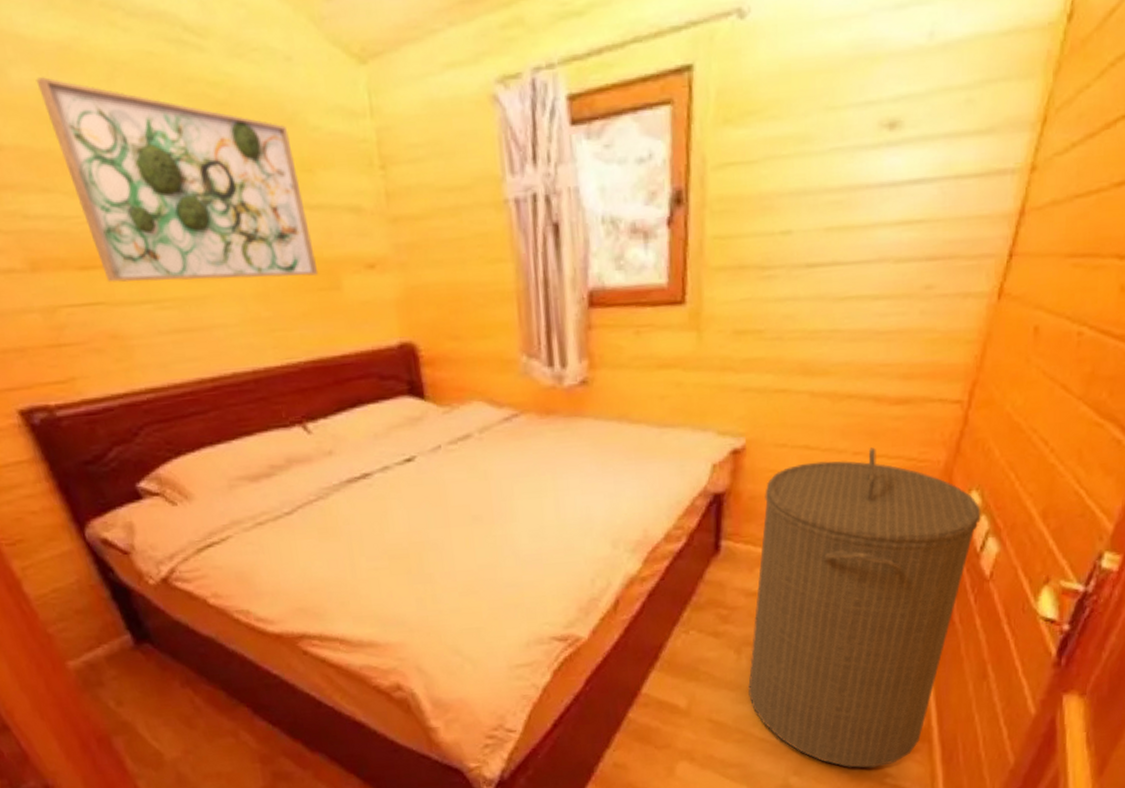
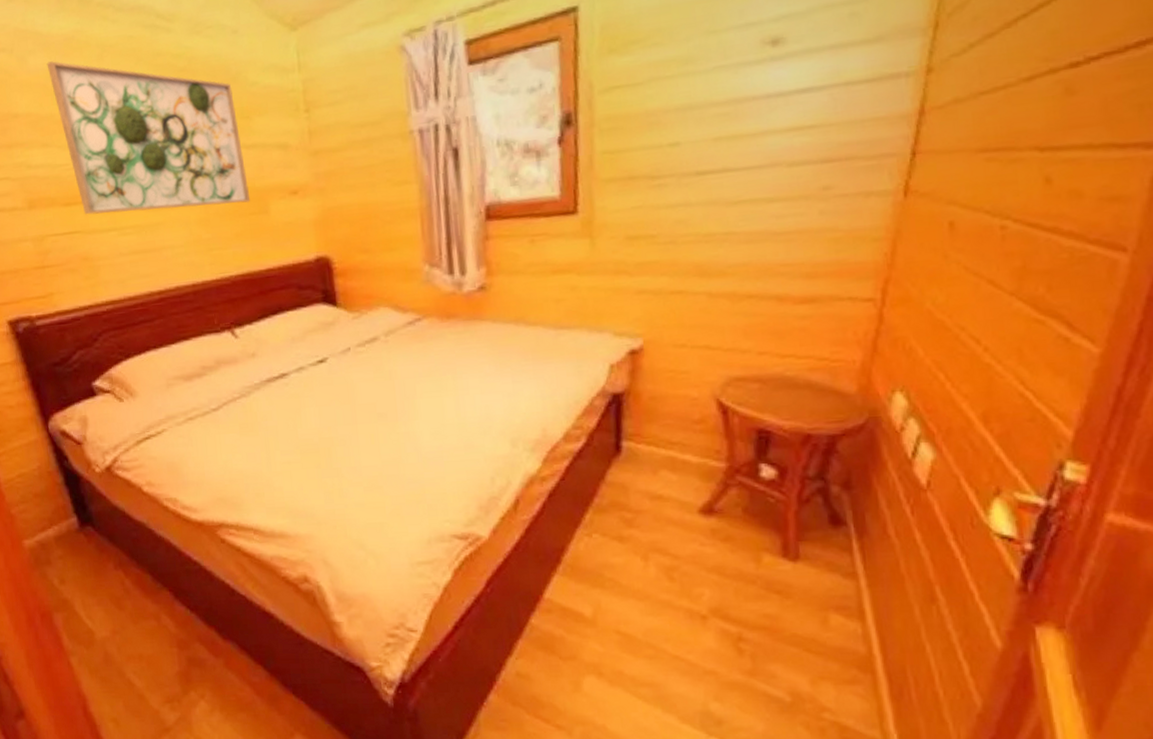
laundry hamper: present [748,447,981,768] -> none [658,347,909,699]

